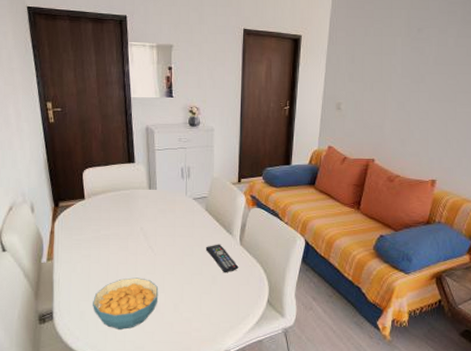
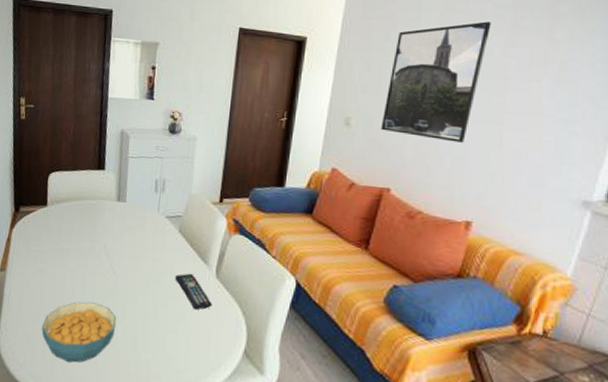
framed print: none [365,17,447,118] -> present [380,21,491,143]

